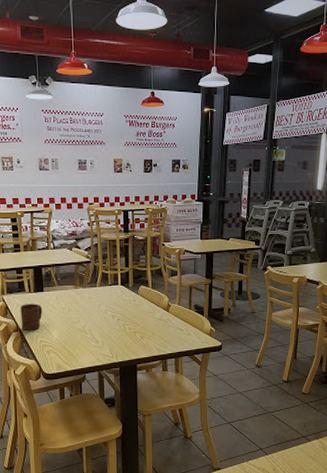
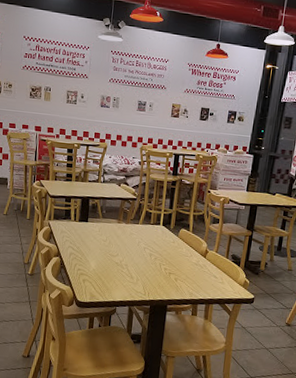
cup: present [20,303,43,330] -> none [62,231,85,258]

